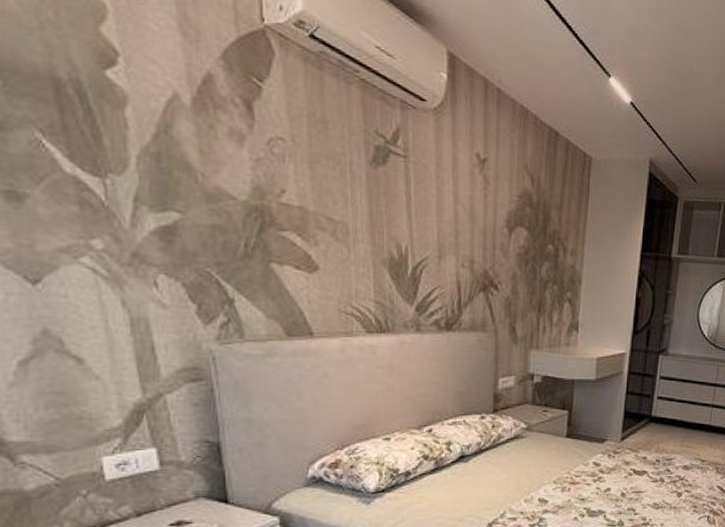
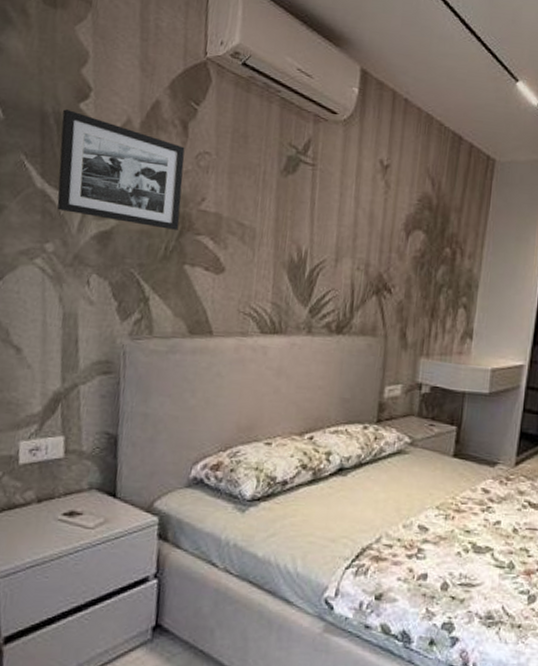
picture frame: none [84,77,258,225] -> present [57,109,185,230]

